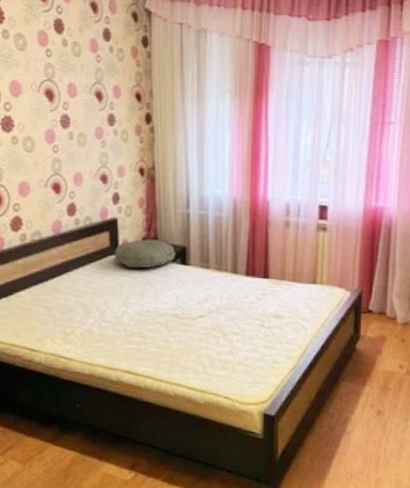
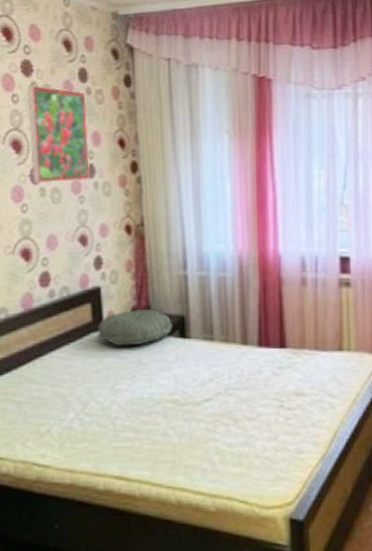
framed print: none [58,40,112,129] -> present [27,84,91,184]

